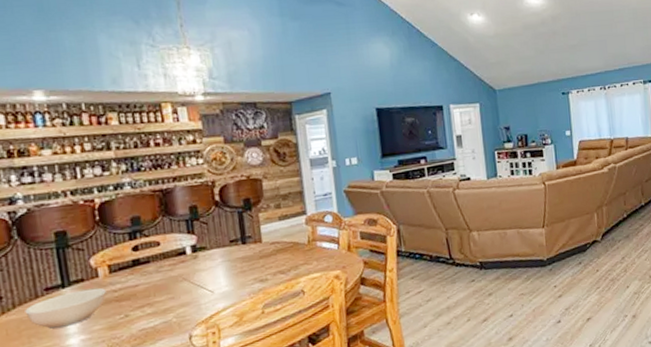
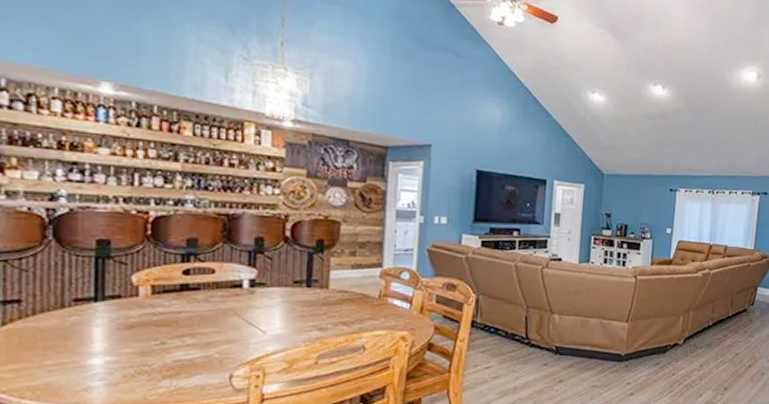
bowl: present [25,287,107,329] -> none [46,307,144,344]

